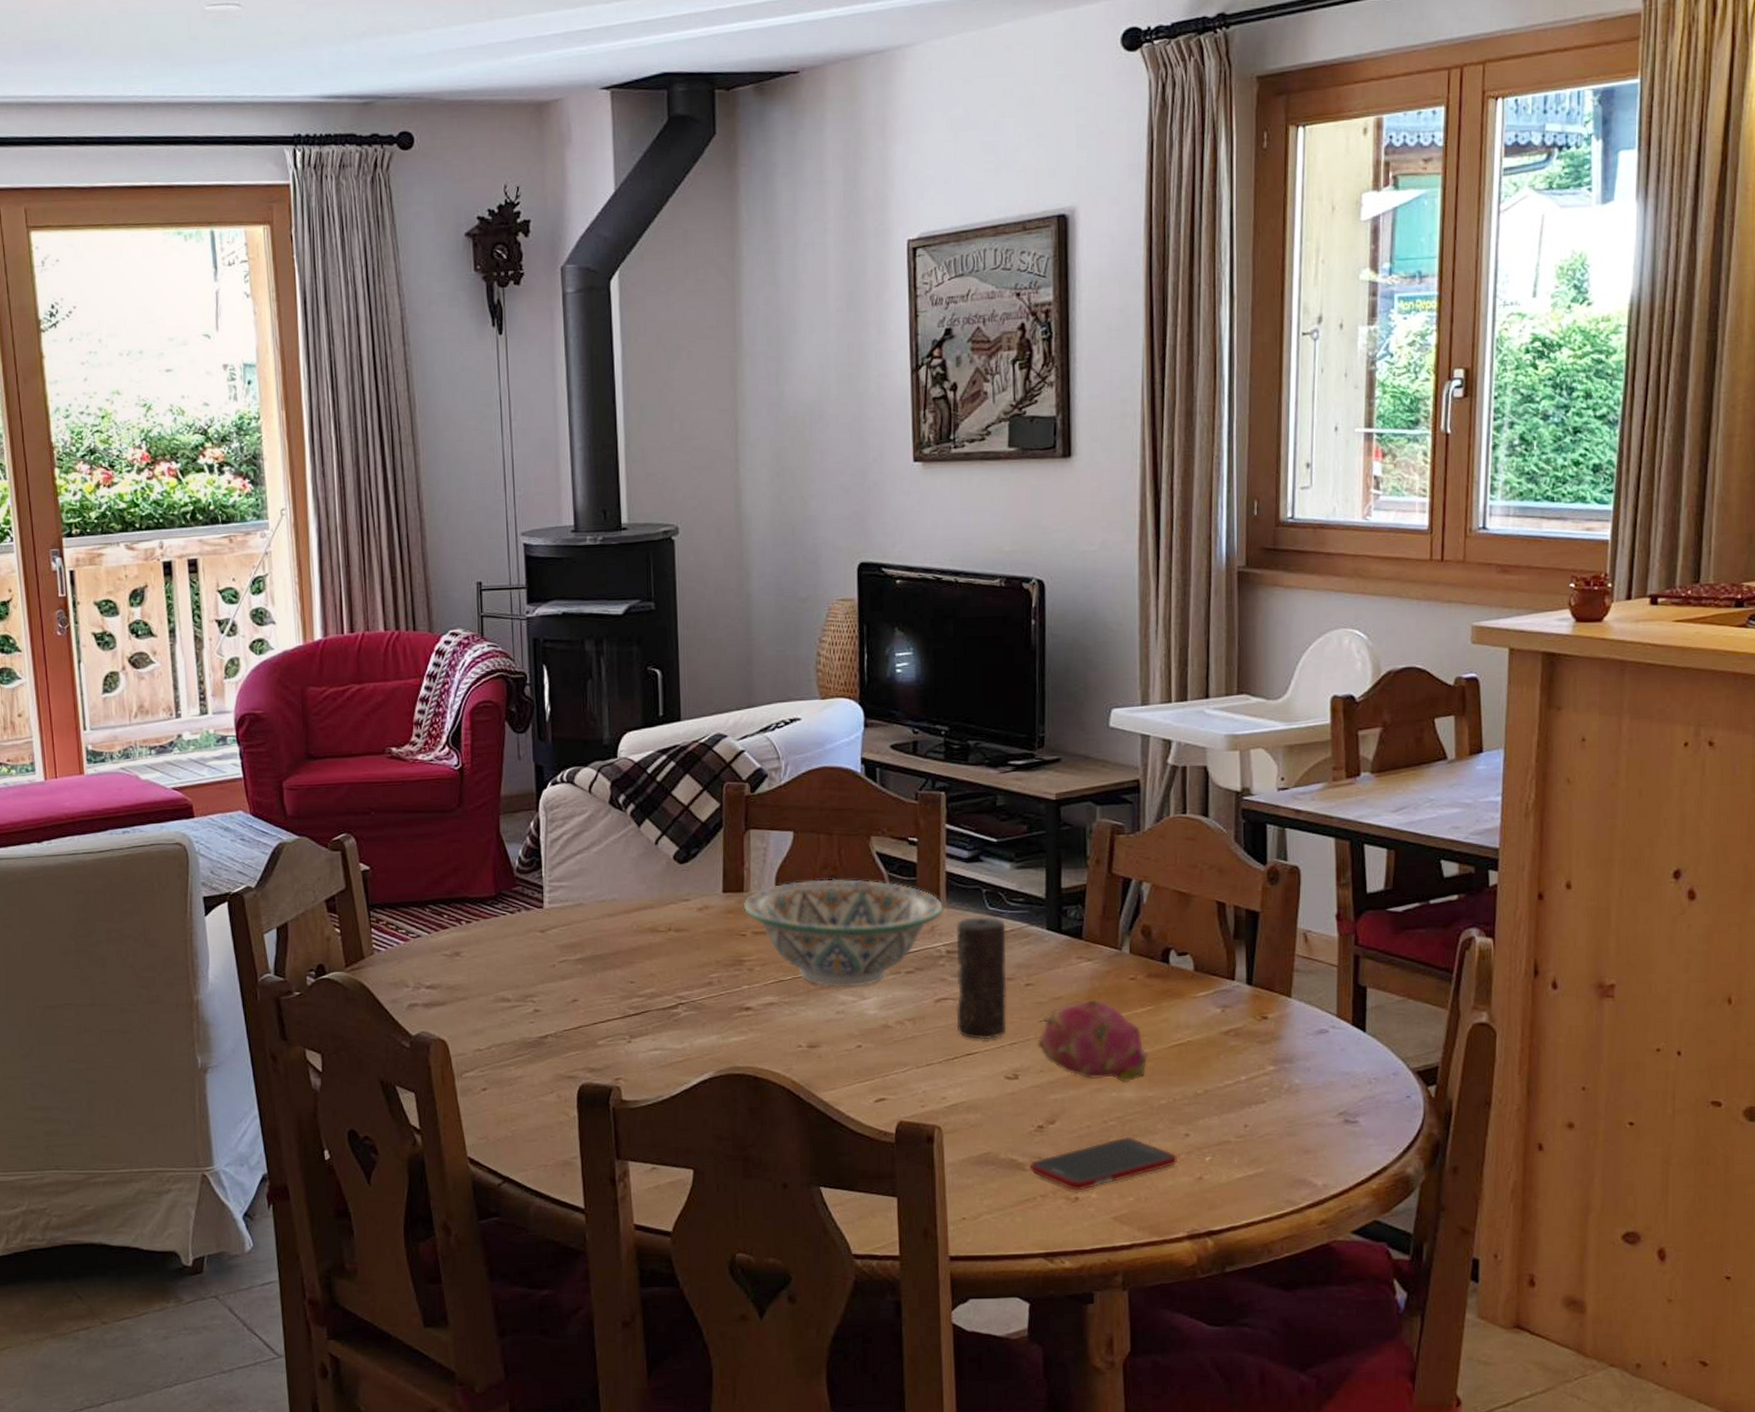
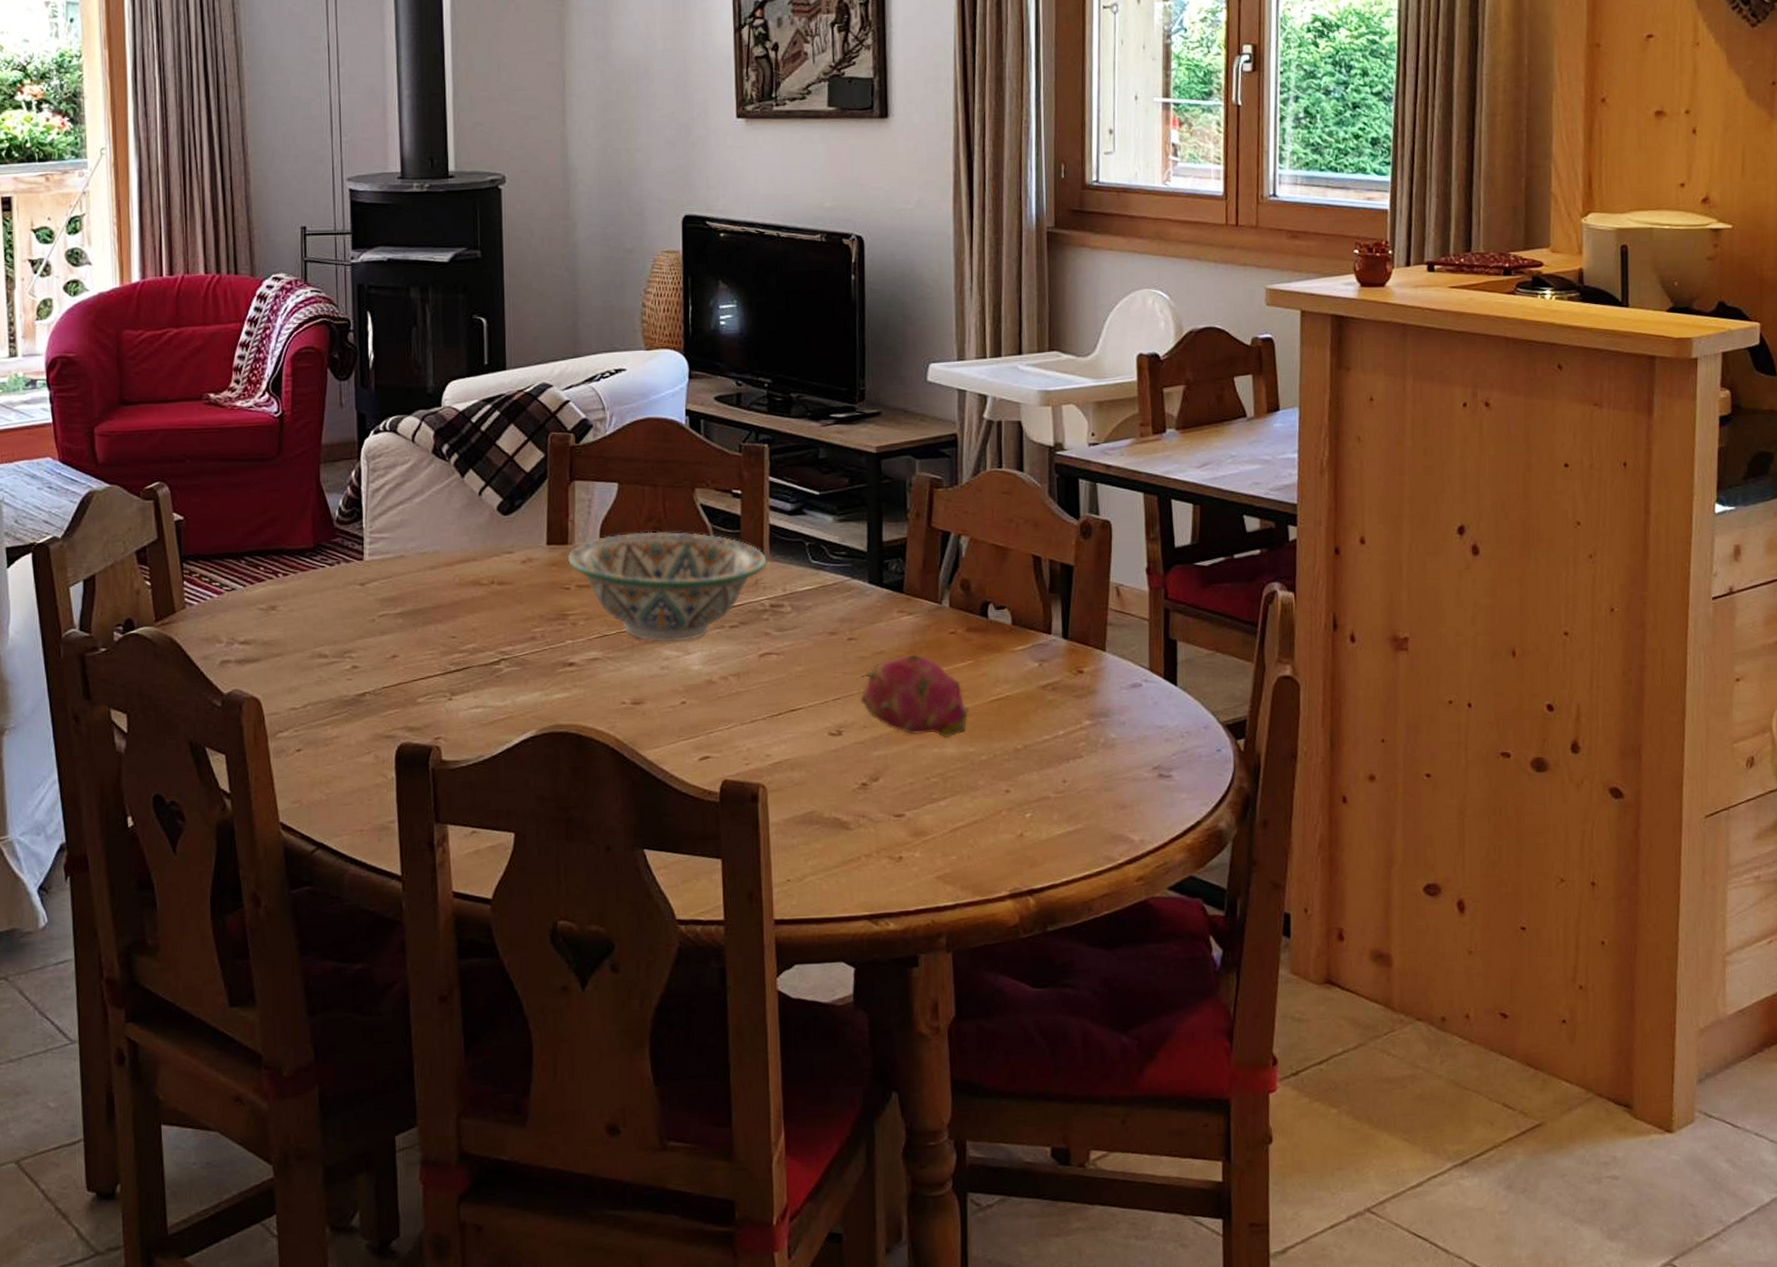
candle: present [956,917,1007,1040] -> none [779,570,830,696]
cell phone: present [1030,1136,1177,1191] -> none [854,793,999,850]

